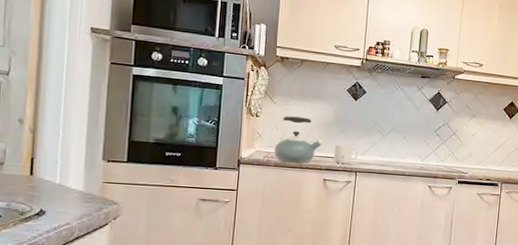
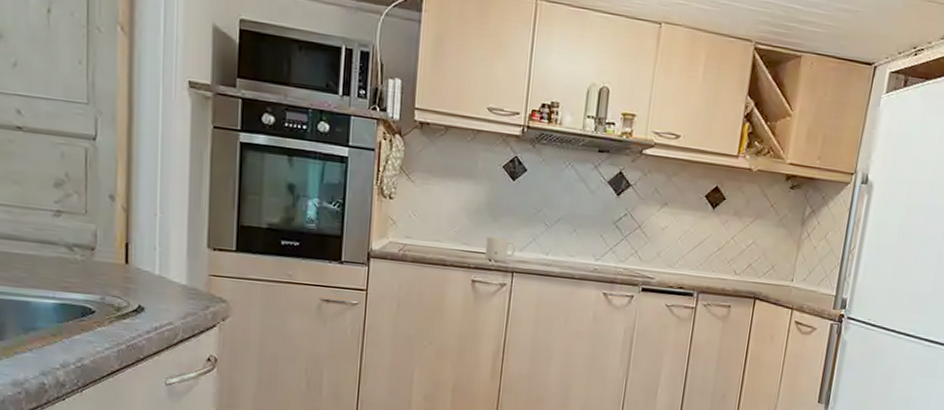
kettle: present [274,116,324,164] -> none [411,198,473,260]

